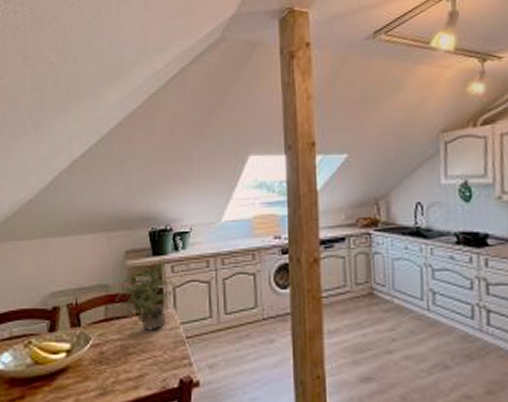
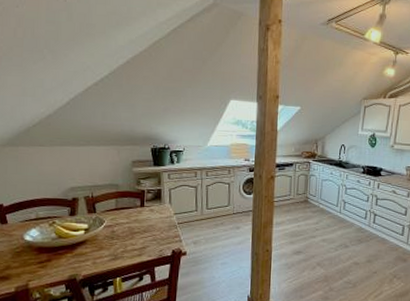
potted plant: present [113,254,186,331] -> none [122,165,179,218]

